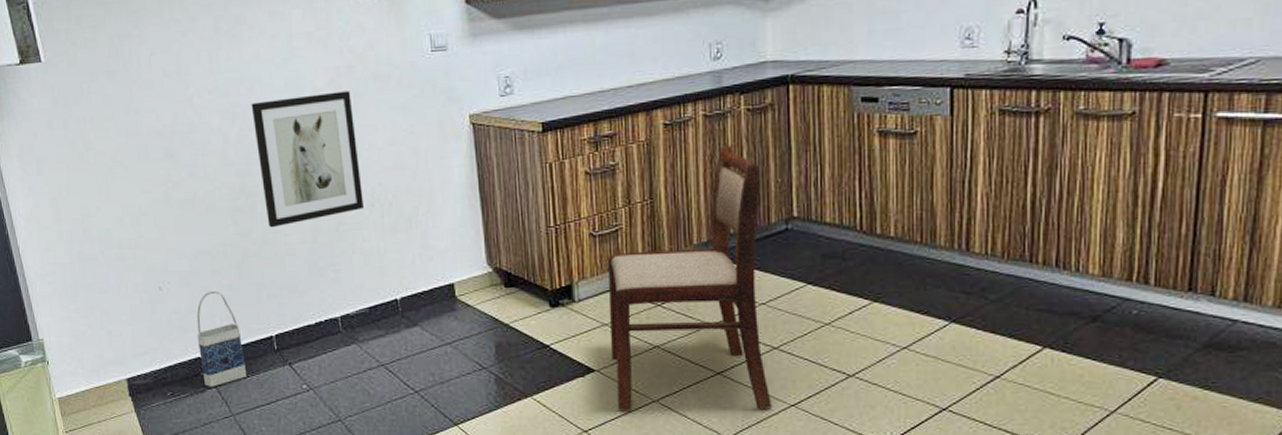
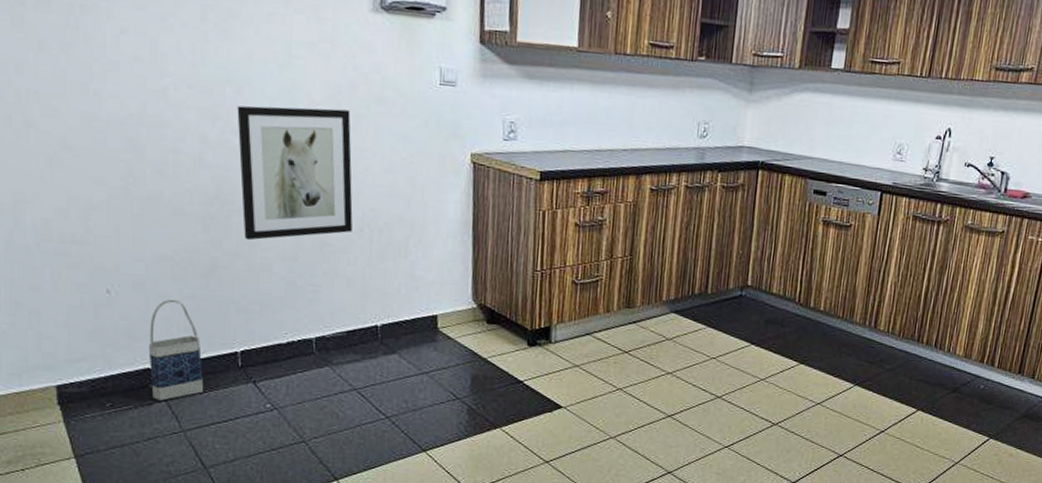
dining chair: present [608,144,771,410] -> none [579,215,726,449]

